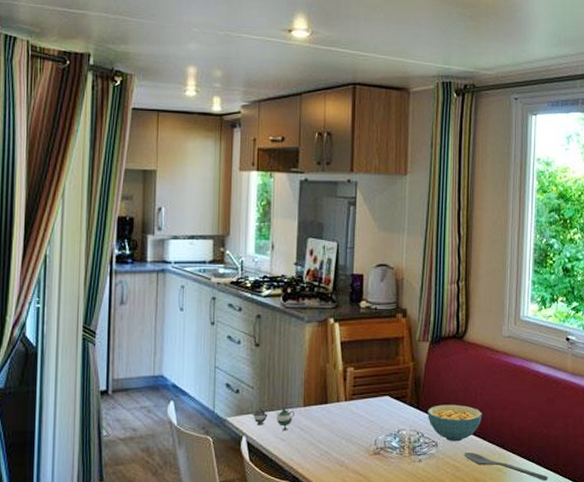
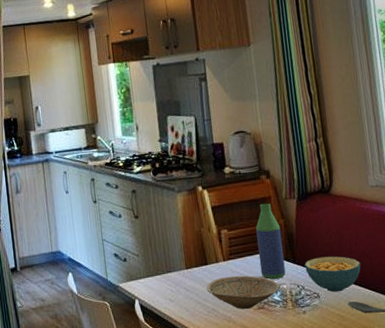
teapot: present [252,406,295,430] -> none [140,270,179,292]
bowl: none [322,417,400,455] -> present [206,275,281,310]
bottle: none [382,344,409,424] -> present [256,203,286,280]

